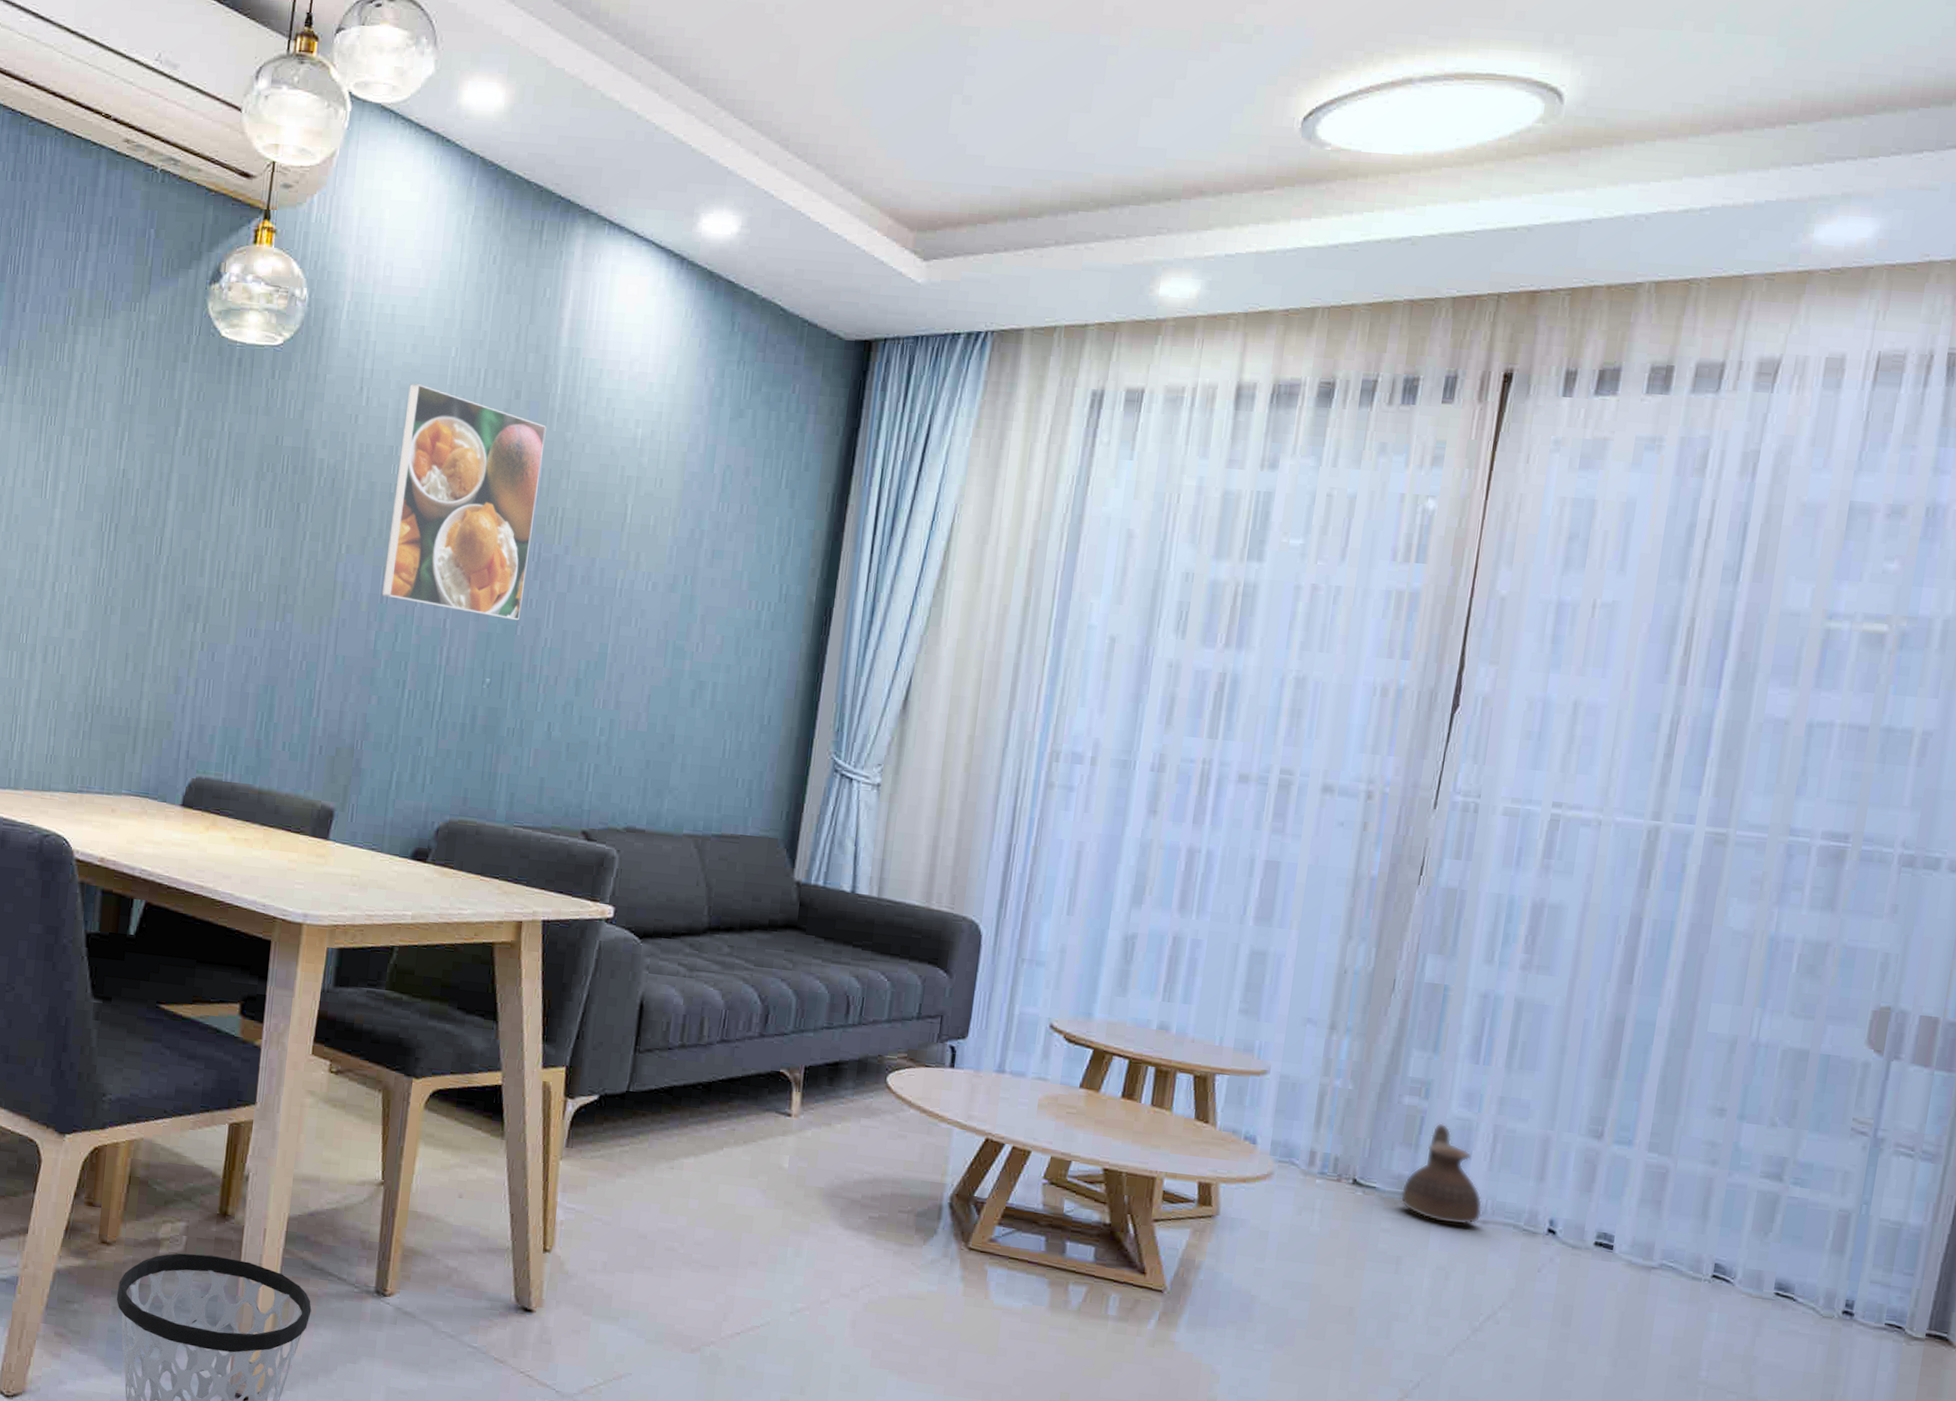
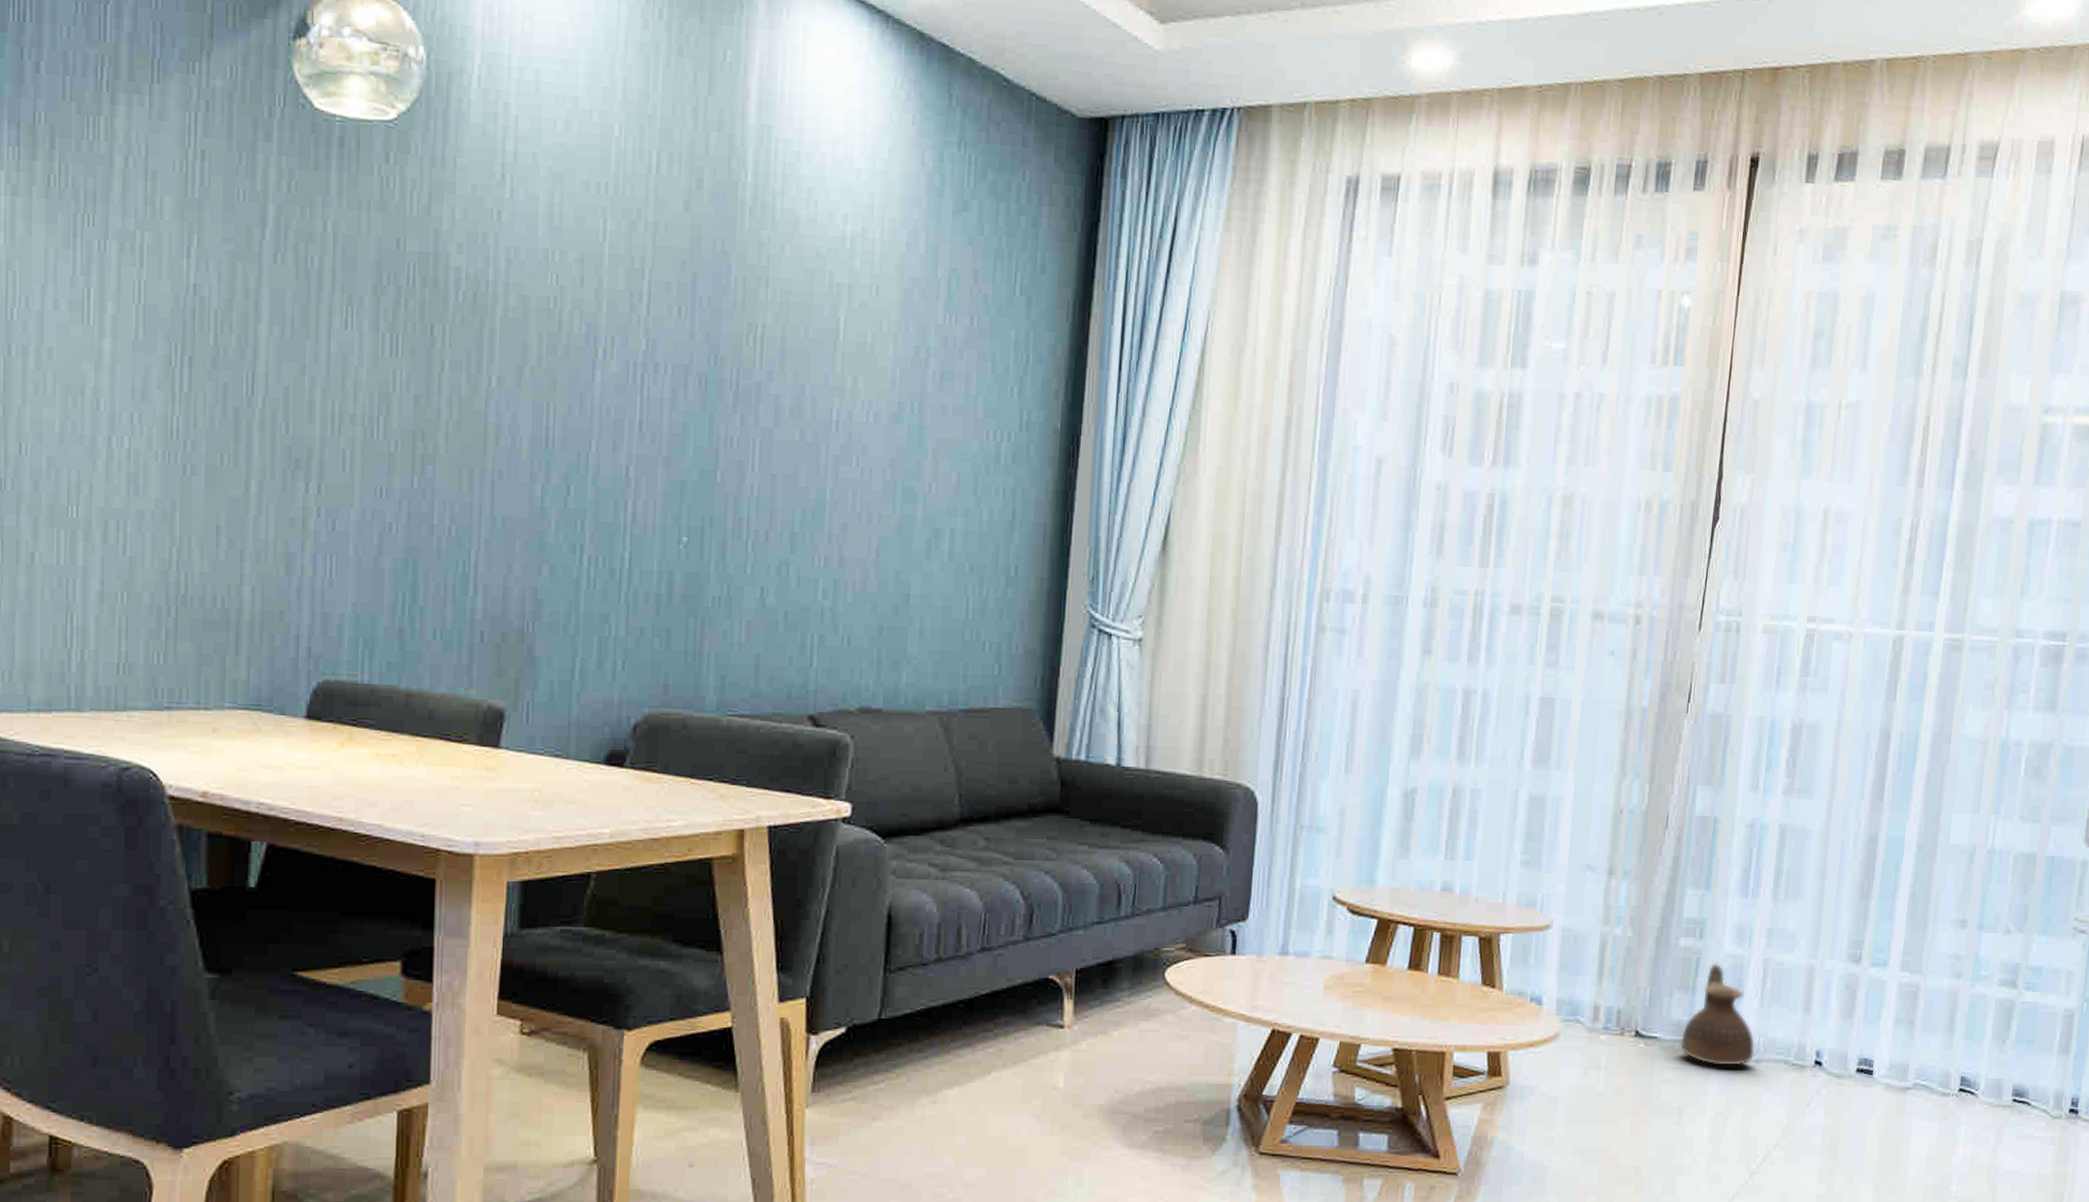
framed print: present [381,383,547,621] -> none [546,169,737,465]

